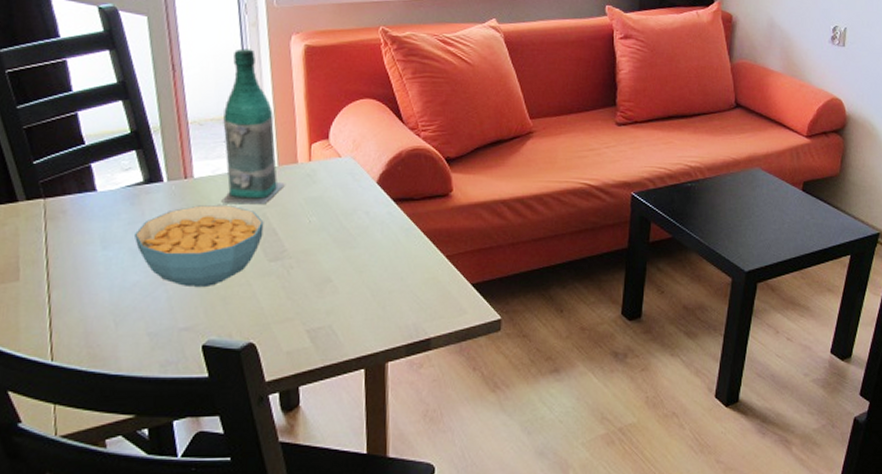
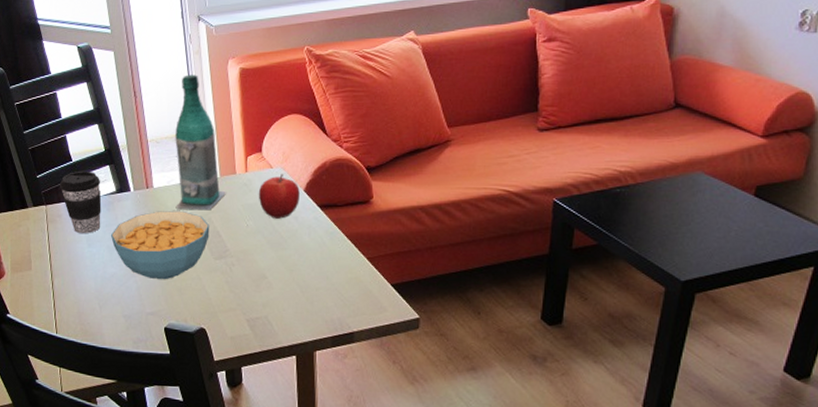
coffee cup: none [66,156,124,234] -> present [60,170,102,234]
fruit: none [323,164,372,214] -> present [258,174,300,219]

